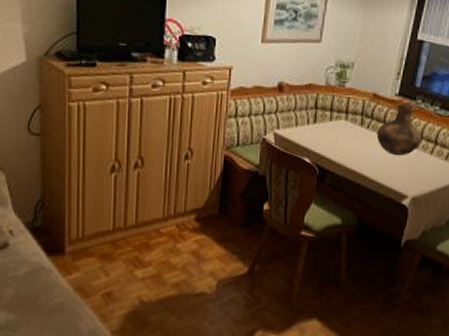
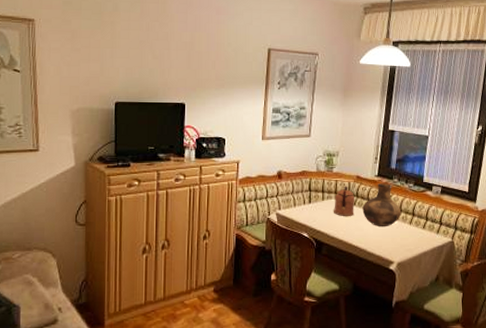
coffeepot: none [343,104,369,141] -> present [334,186,355,216]

